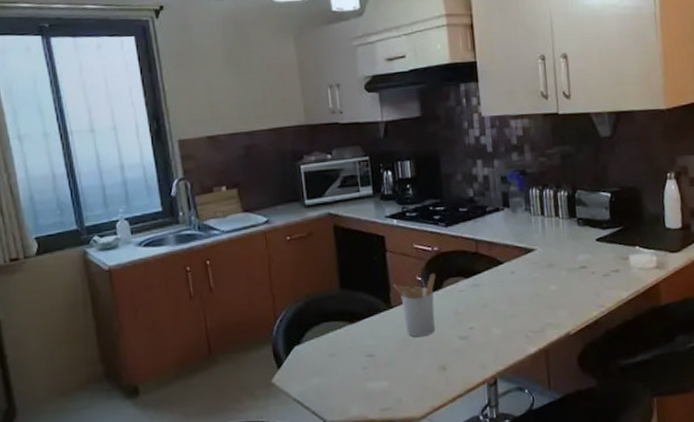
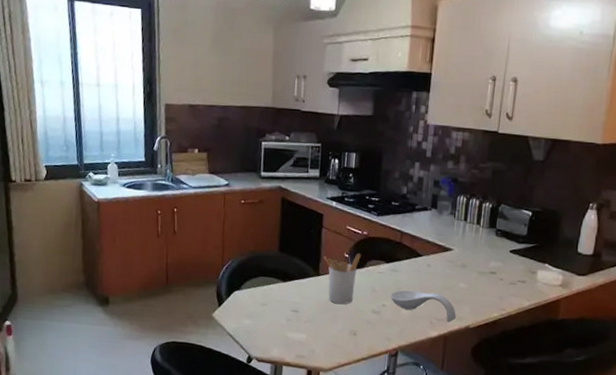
spoon rest: none [476,302,553,333] -> present [390,290,456,323]

